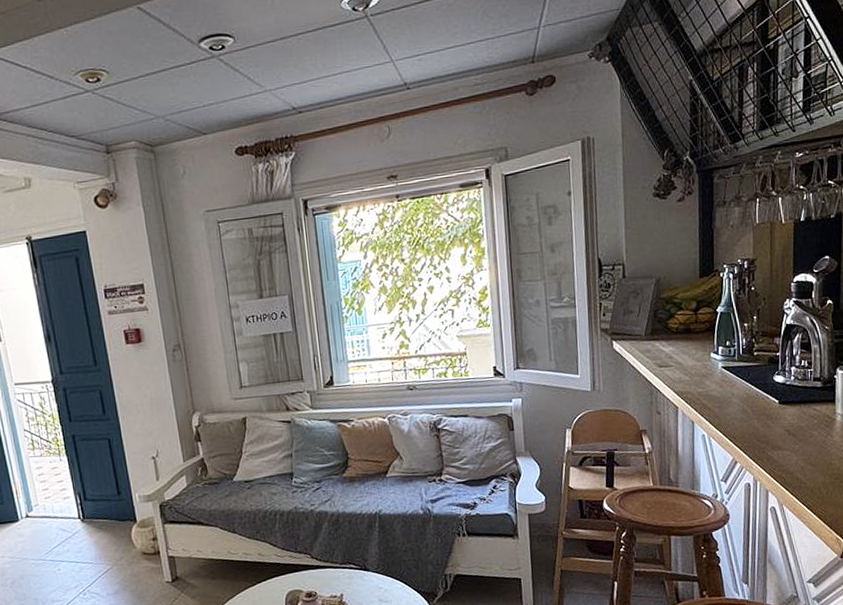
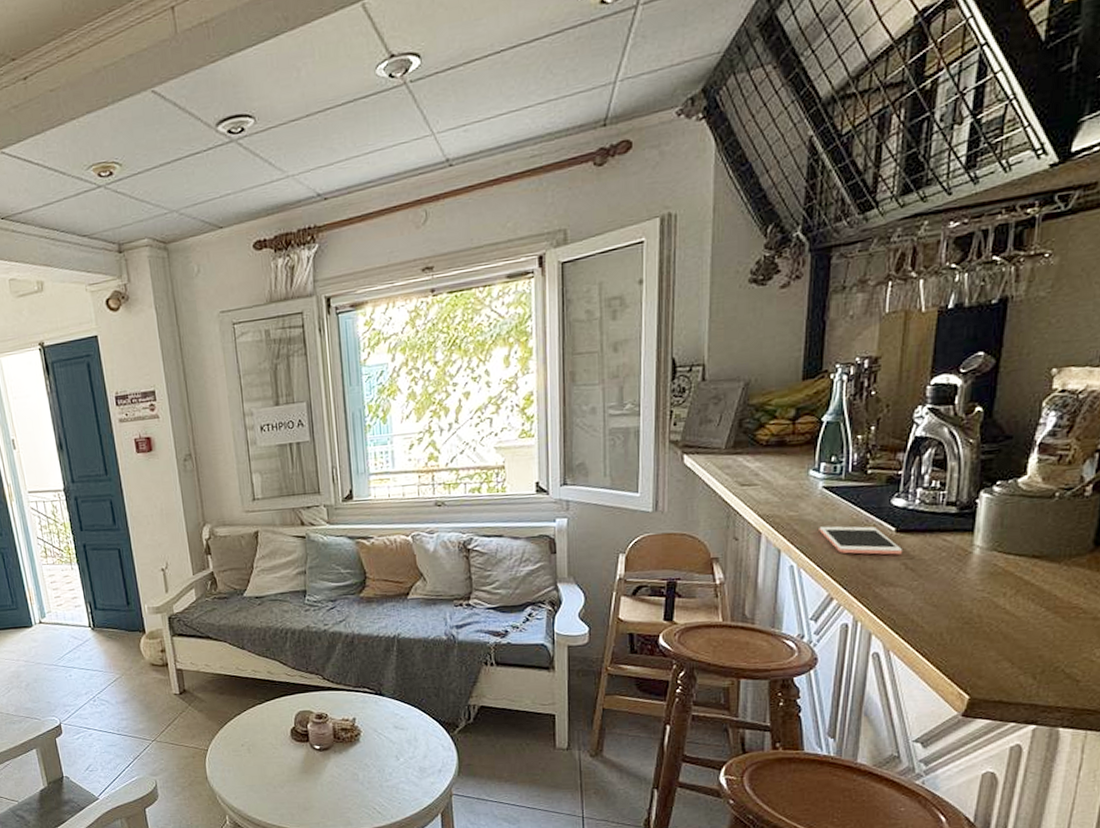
cell phone: none [721,399,786,424] -> present [819,526,903,555]

